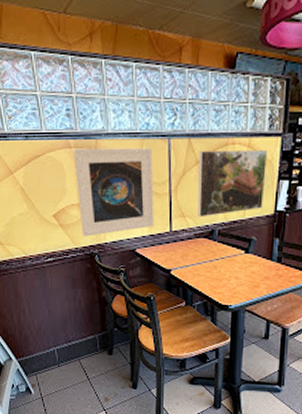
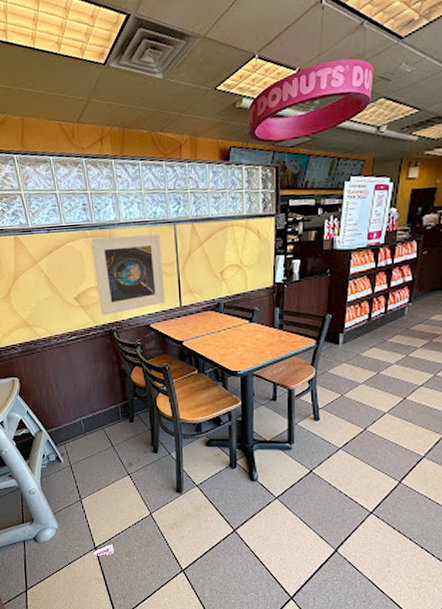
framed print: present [198,149,267,218] -> none [202,229,263,293]

